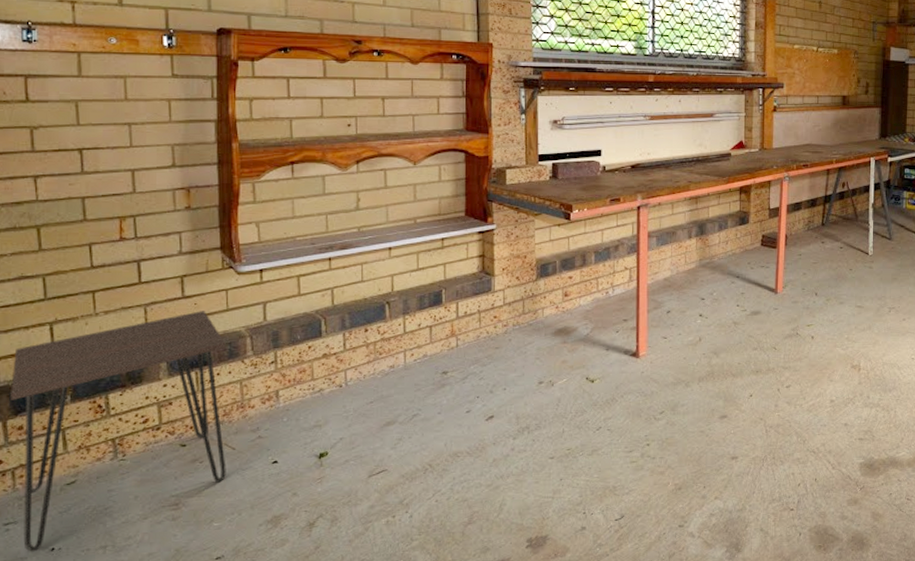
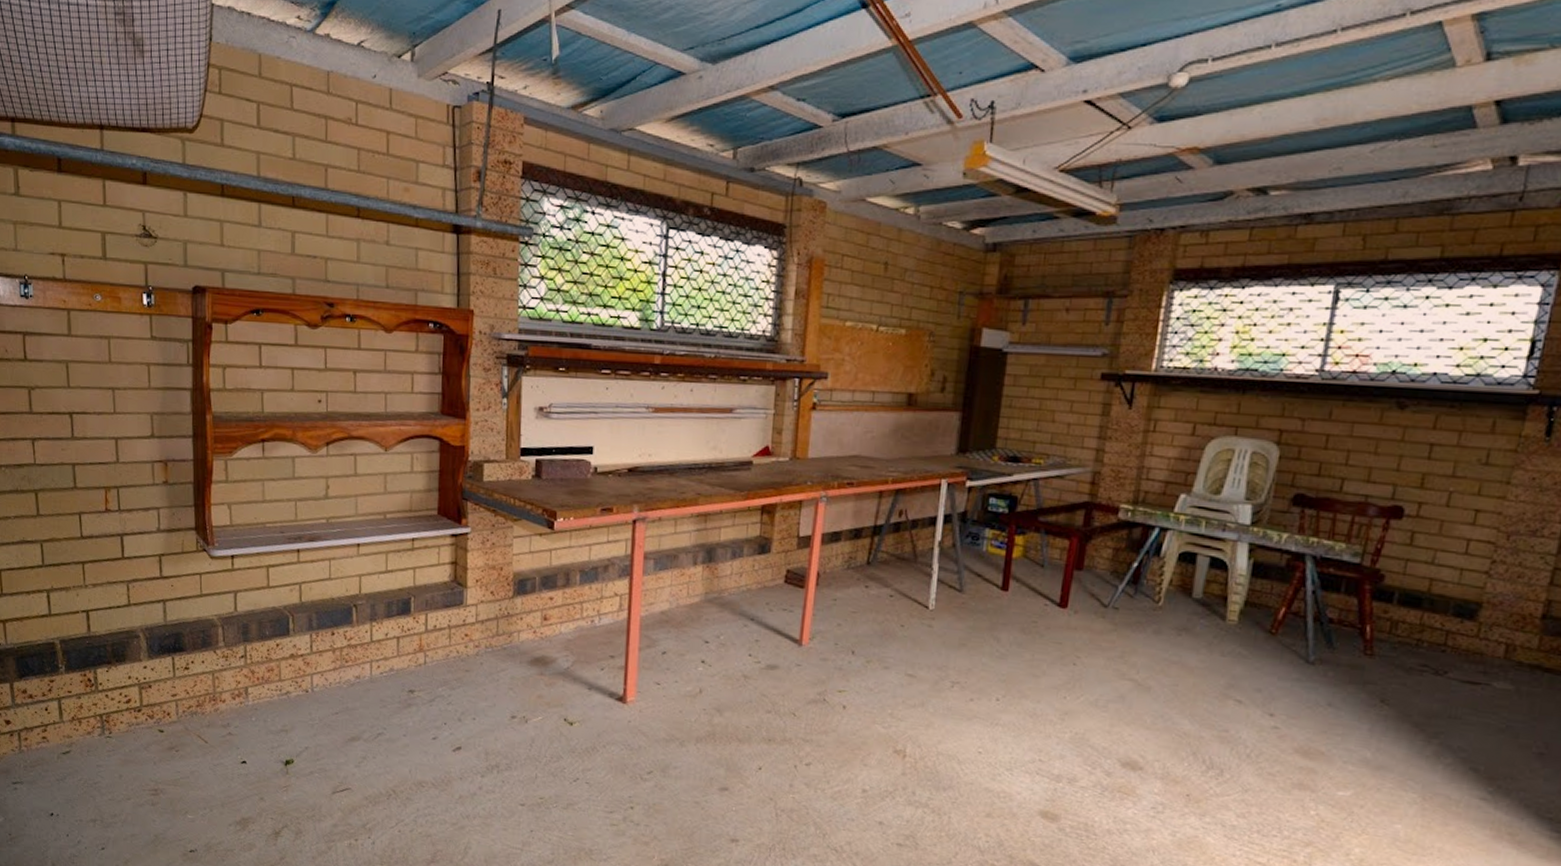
desk: present [11,311,226,552] -> none [16,593,199,814]

